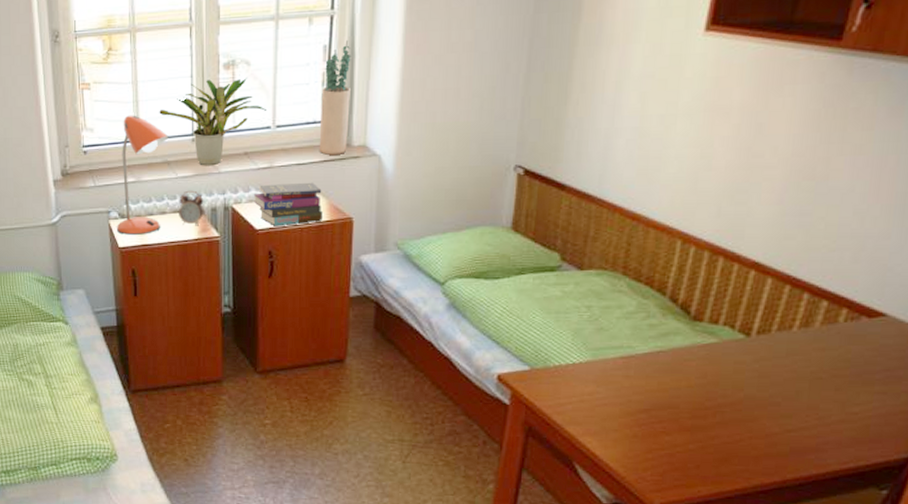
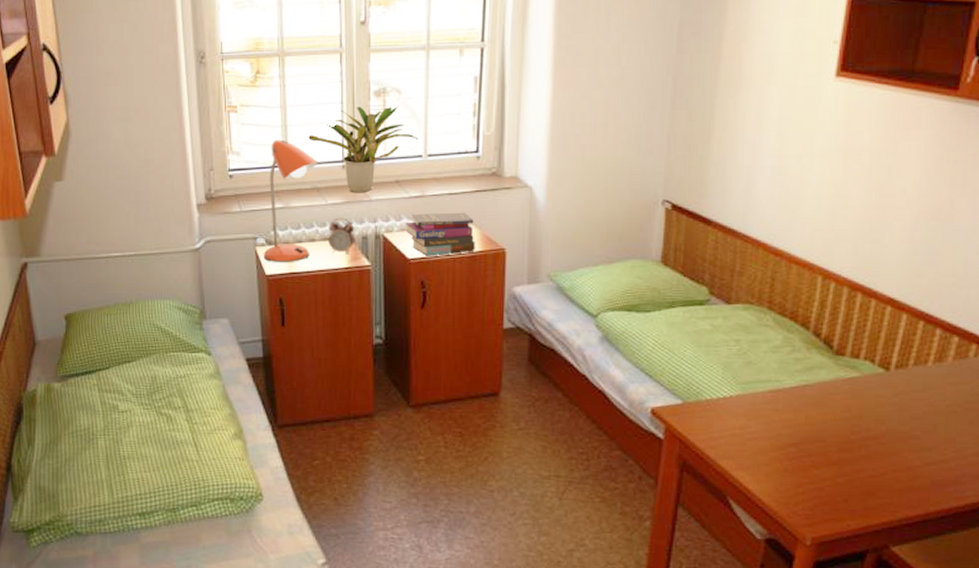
vase: present [319,41,351,155] -> none [471,73,502,185]

